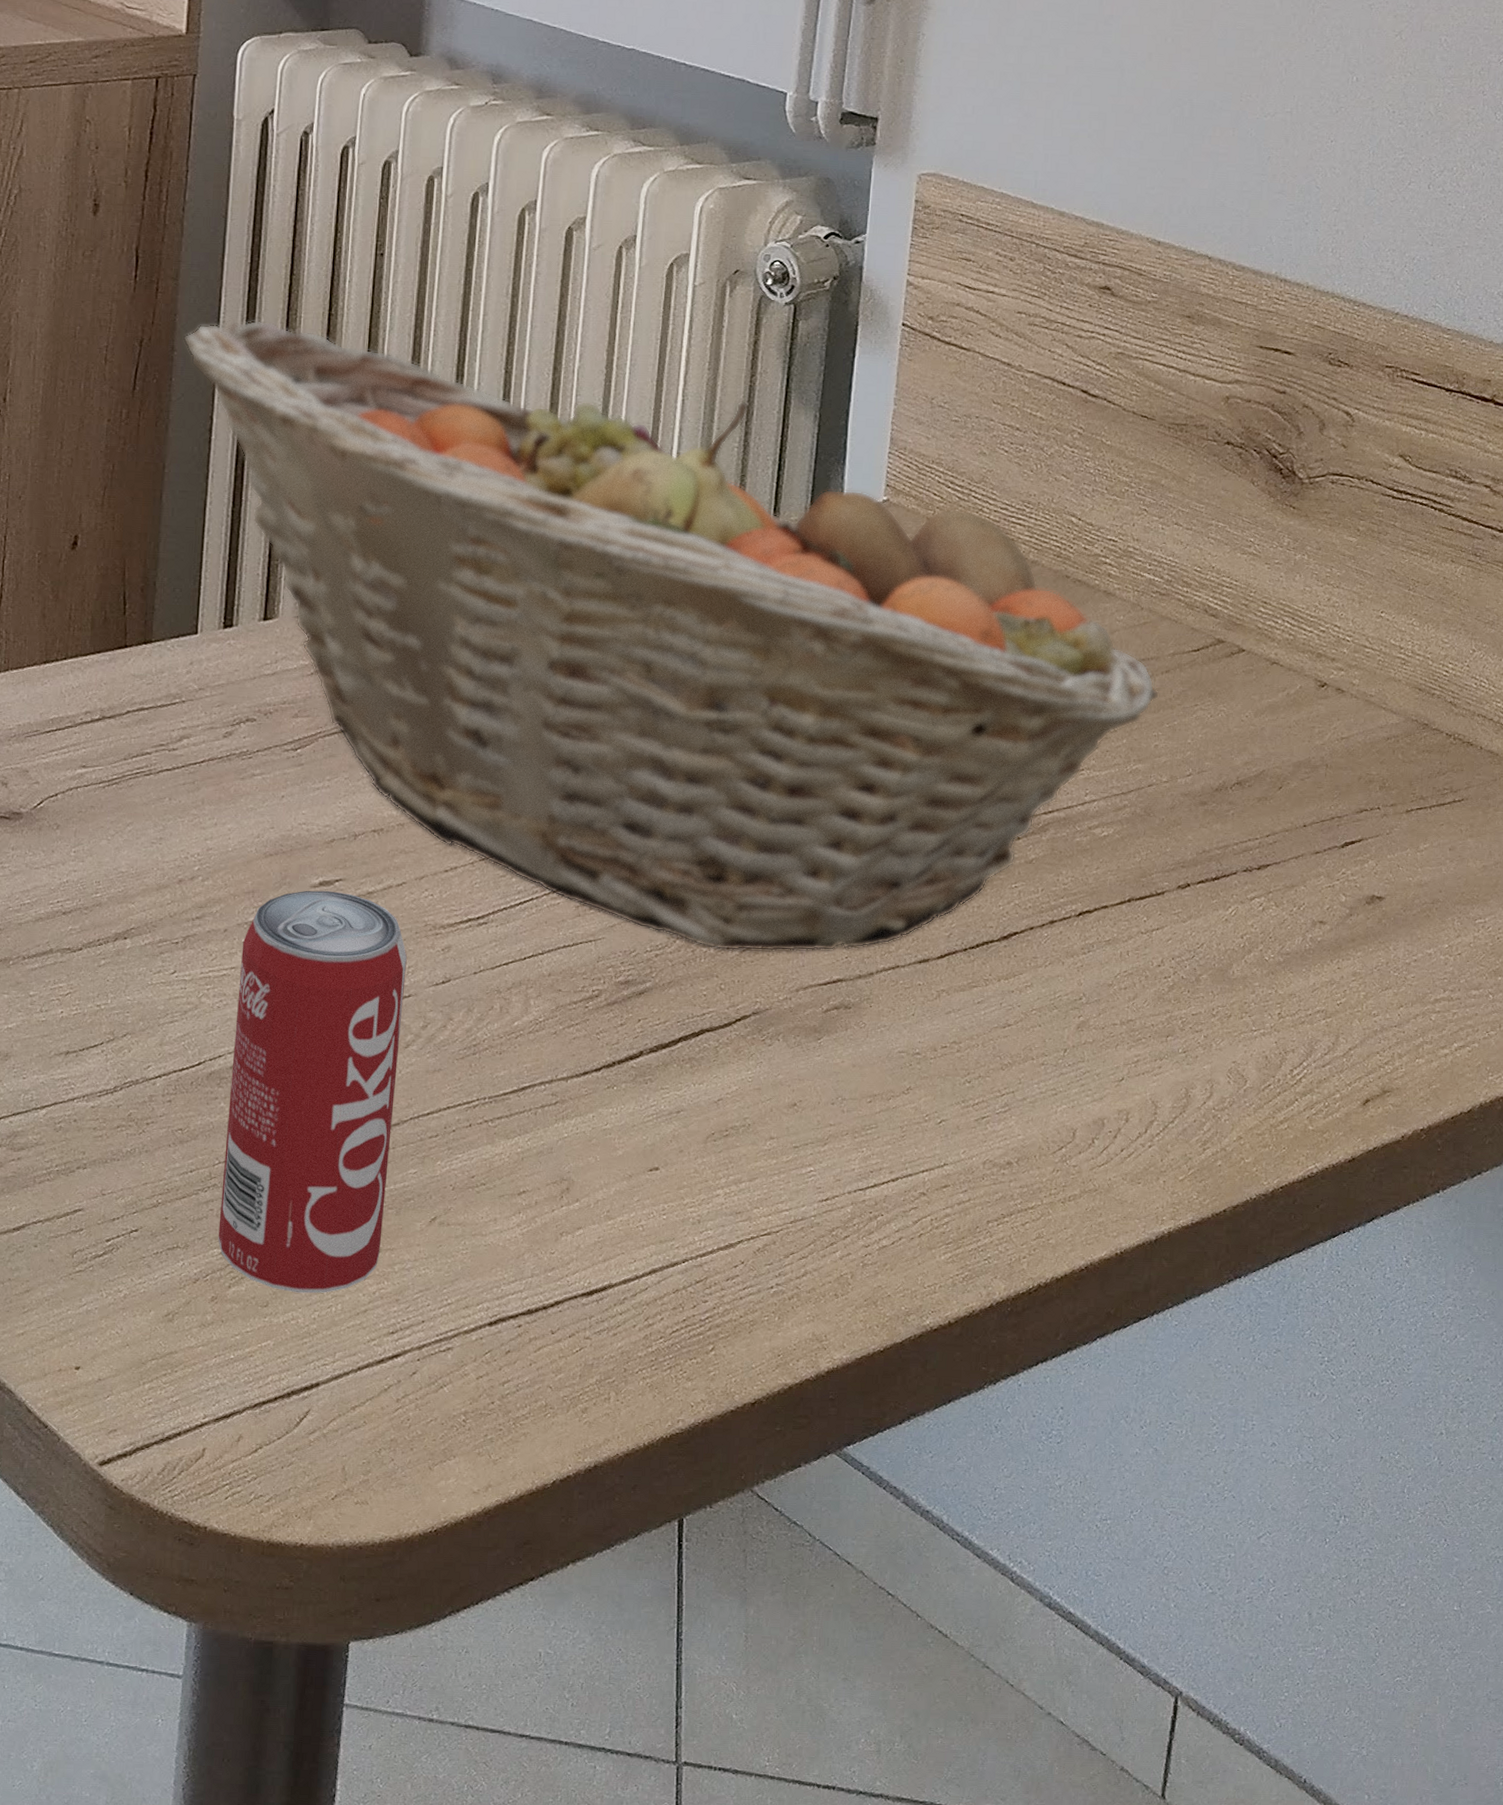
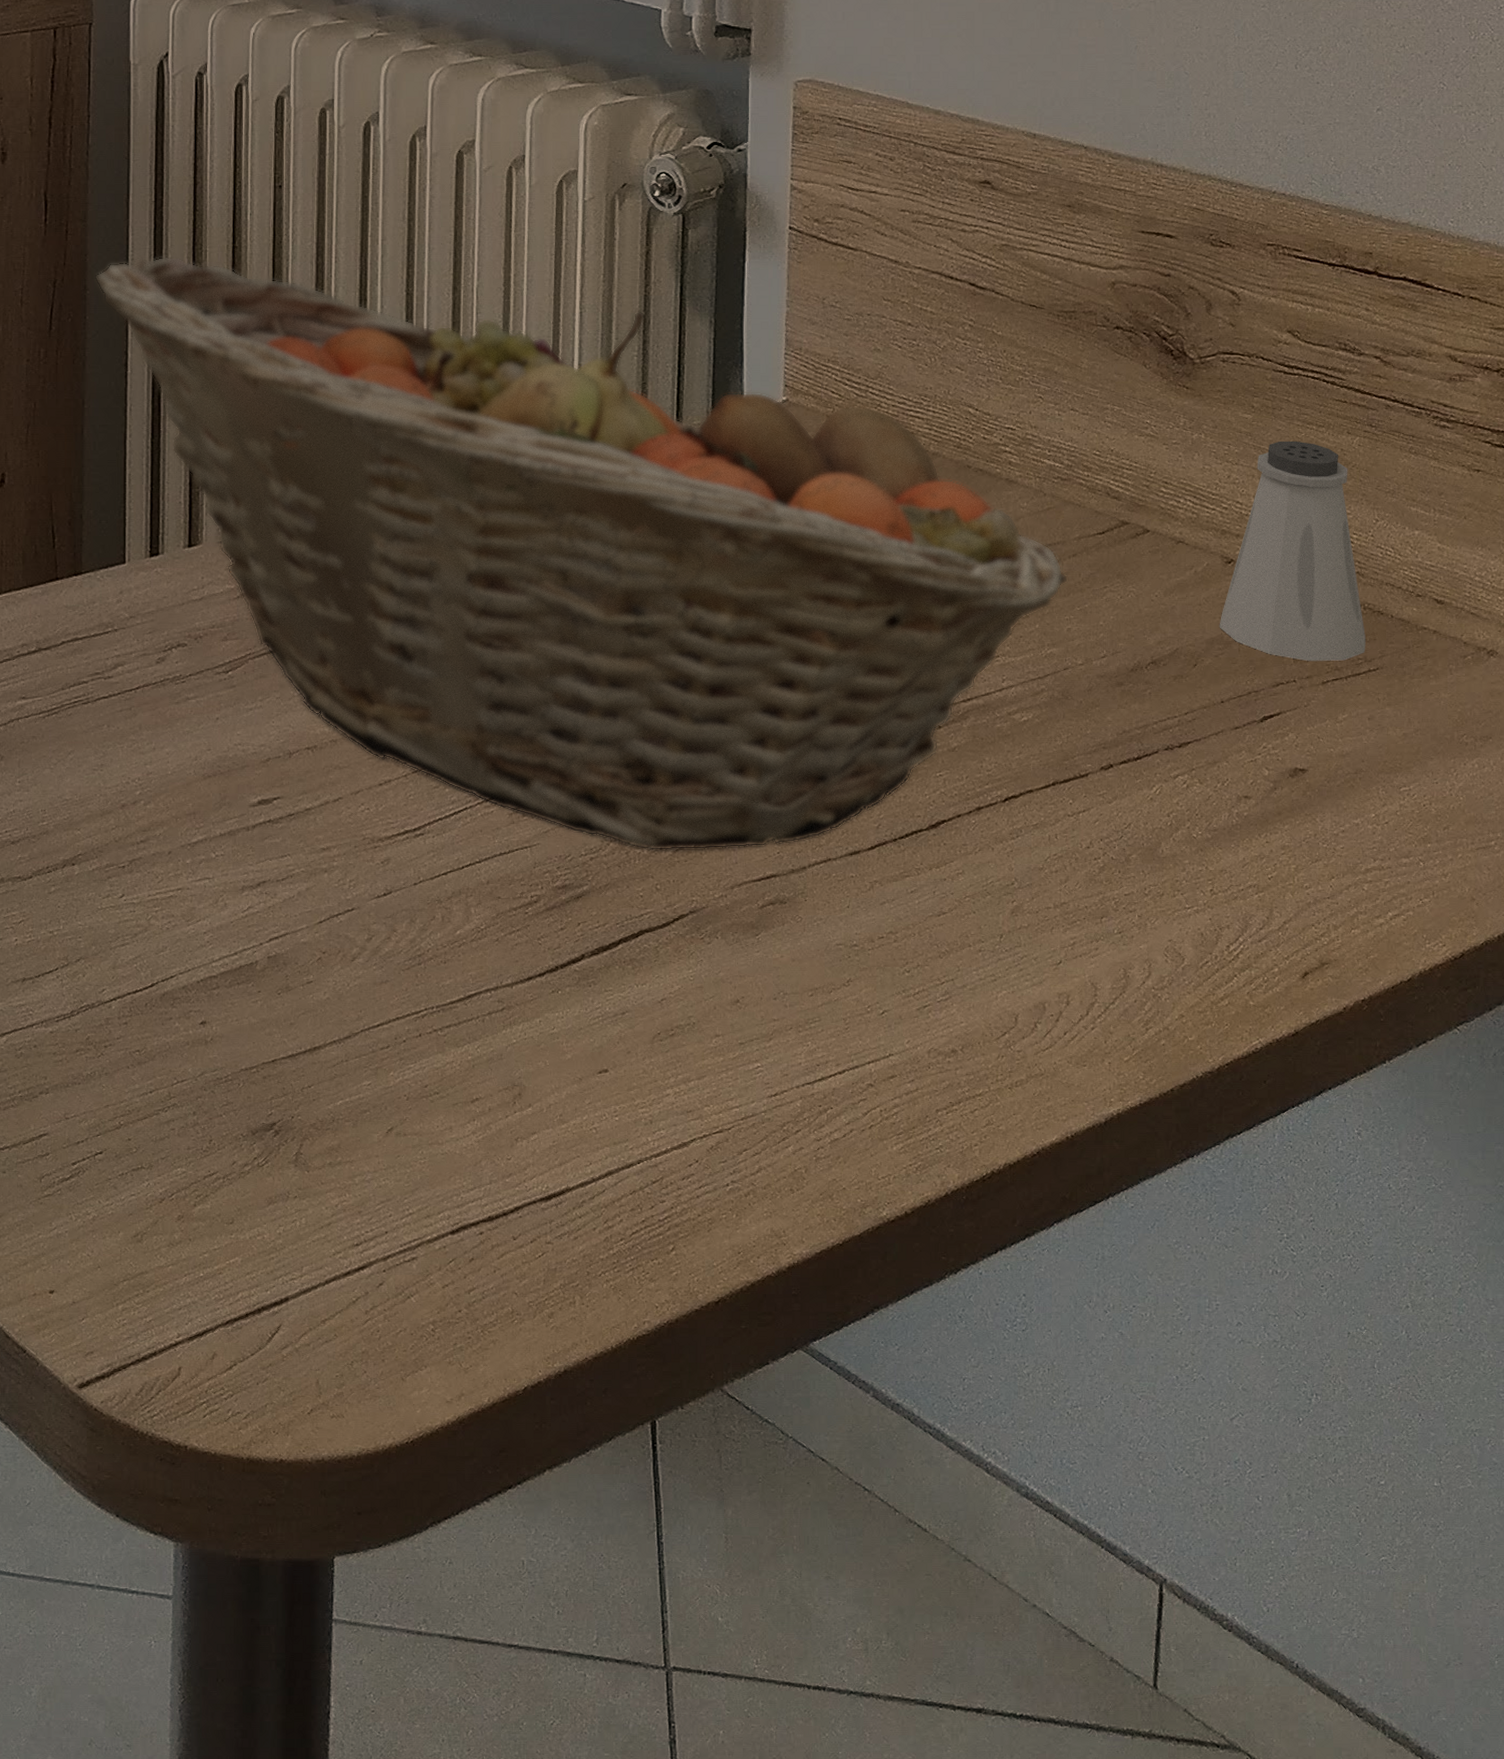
beverage can: present [218,890,407,1293] -> none [181,809,348,1209]
saltshaker: none [1307,566,1453,790] -> present [1219,441,1366,662]

